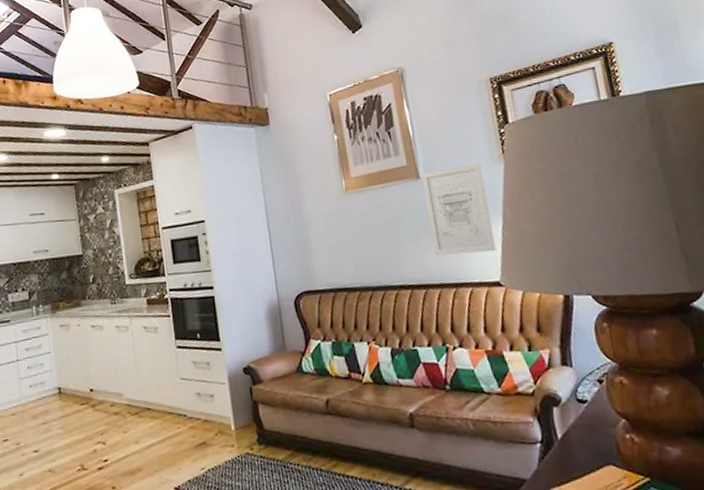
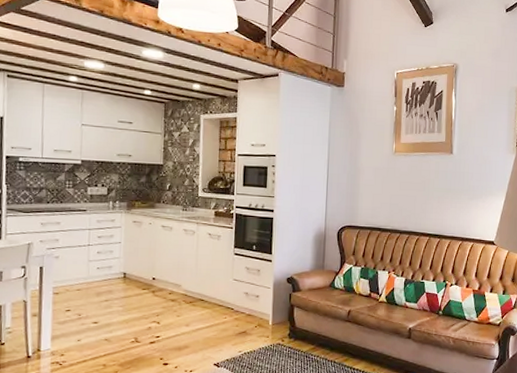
wall art: present [421,163,496,256] -> none [452,150,500,219]

